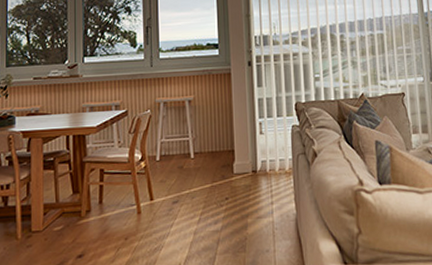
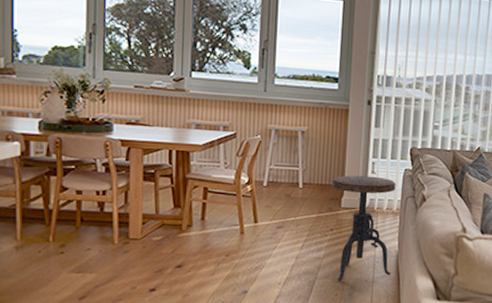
side table: none [222,137,292,255] -> present [332,175,396,282]

